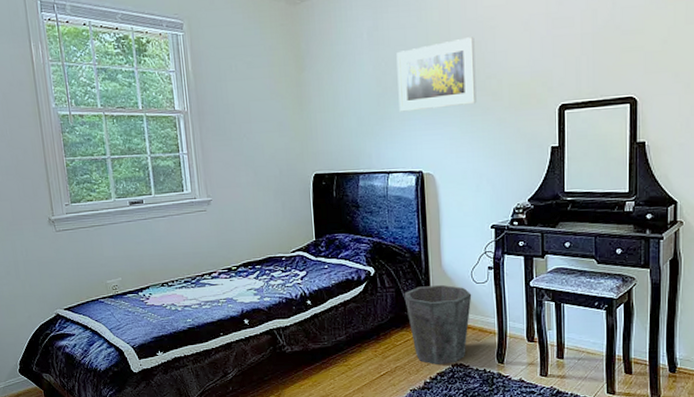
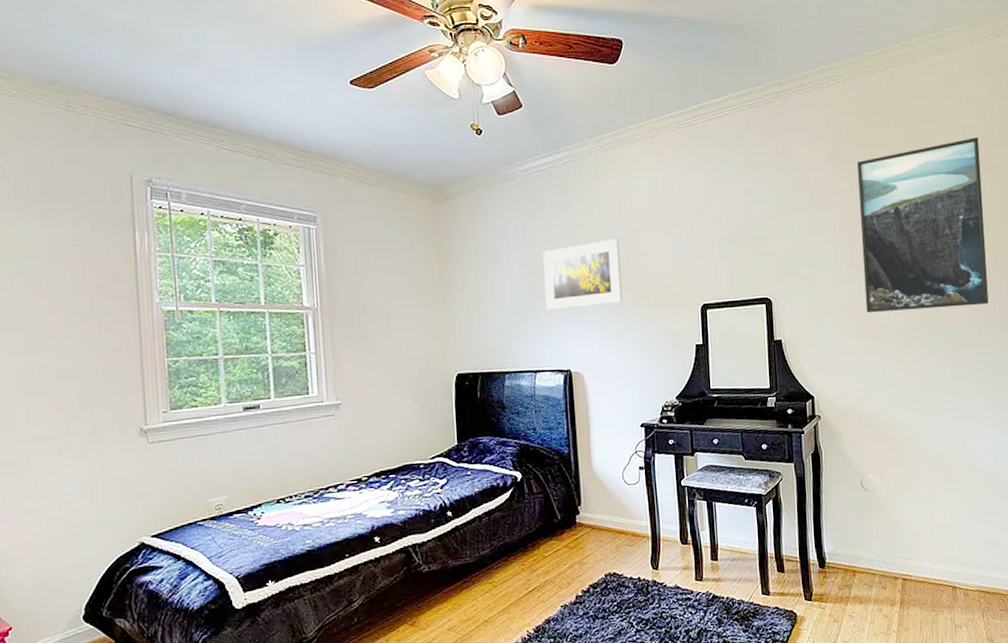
waste bin: present [404,284,472,364] -> none [553,487,624,576]

